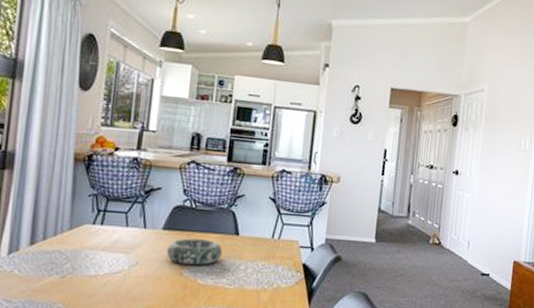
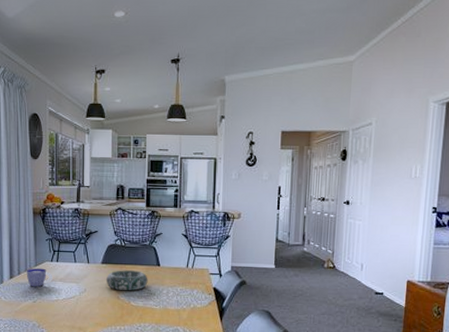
cup: none [54,231,94,258] -> present [26,268,53,287]

